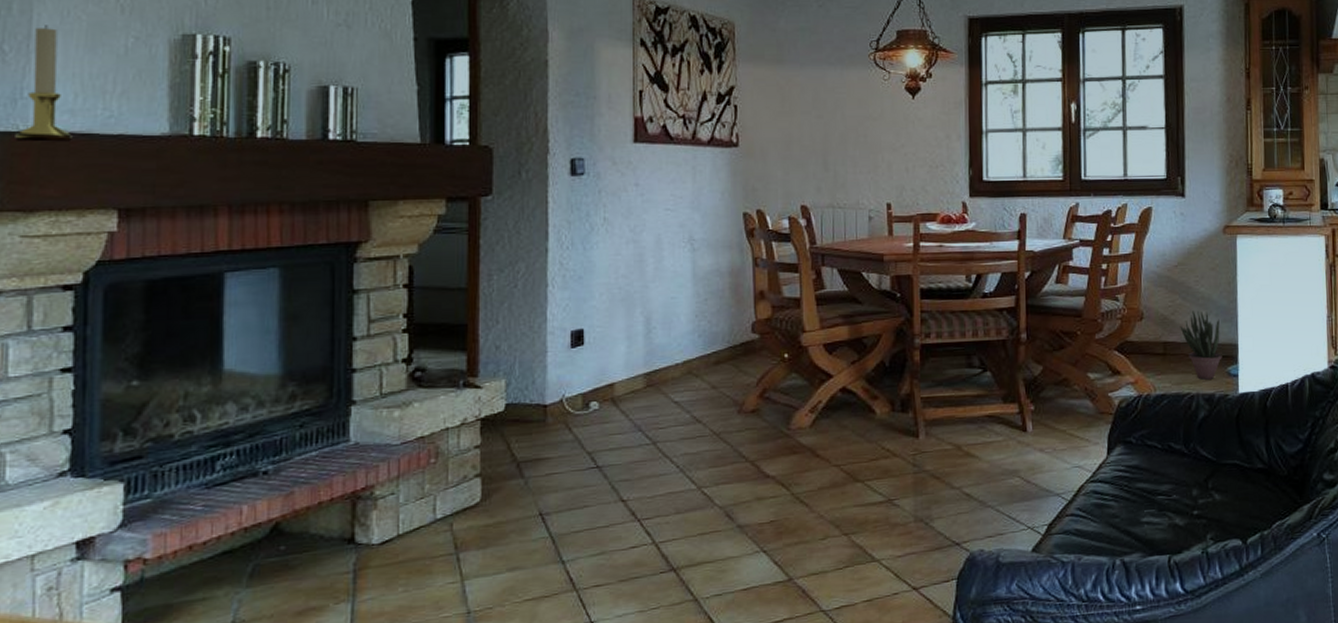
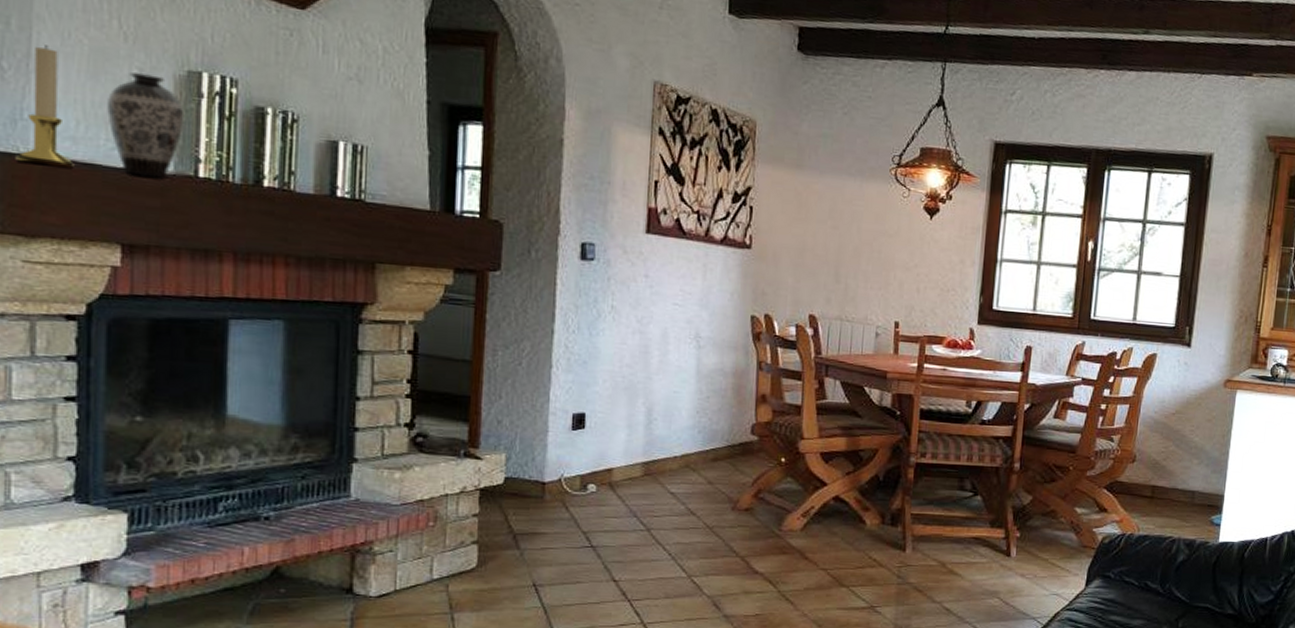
decorative vase: none [104,41,180,144] -> present [107,72,185,181]
potted plant: present [1180,310,1222,380] -> none [1170,459,1209,526]

